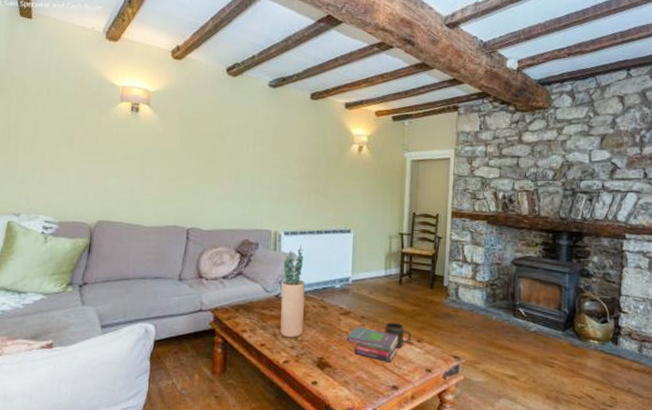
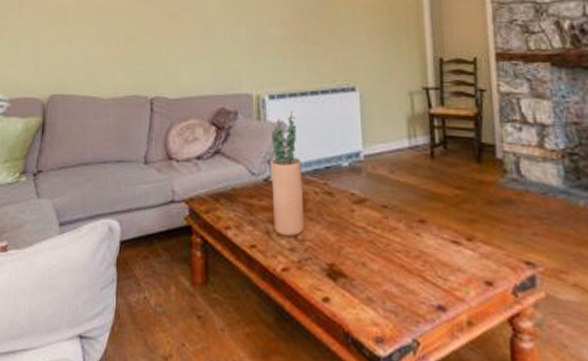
books: present [347,326,398,362] -> none [364,219,438,271]
mug: present [384,322,412,348] -> none [415,212,458,251]

